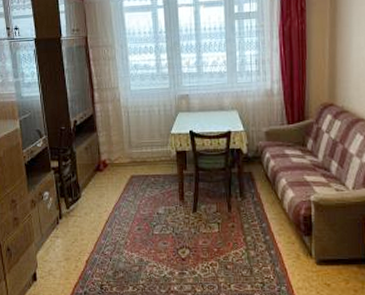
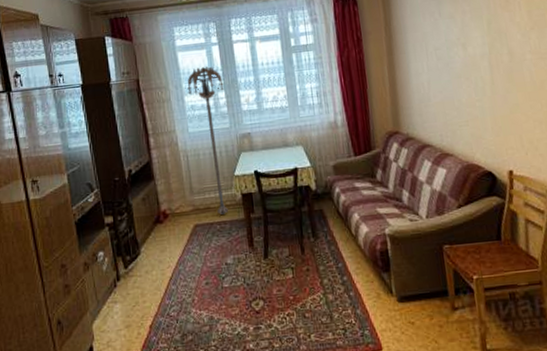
floor lamp: none [132,28,166,168] -> present [187,67,229,215]

